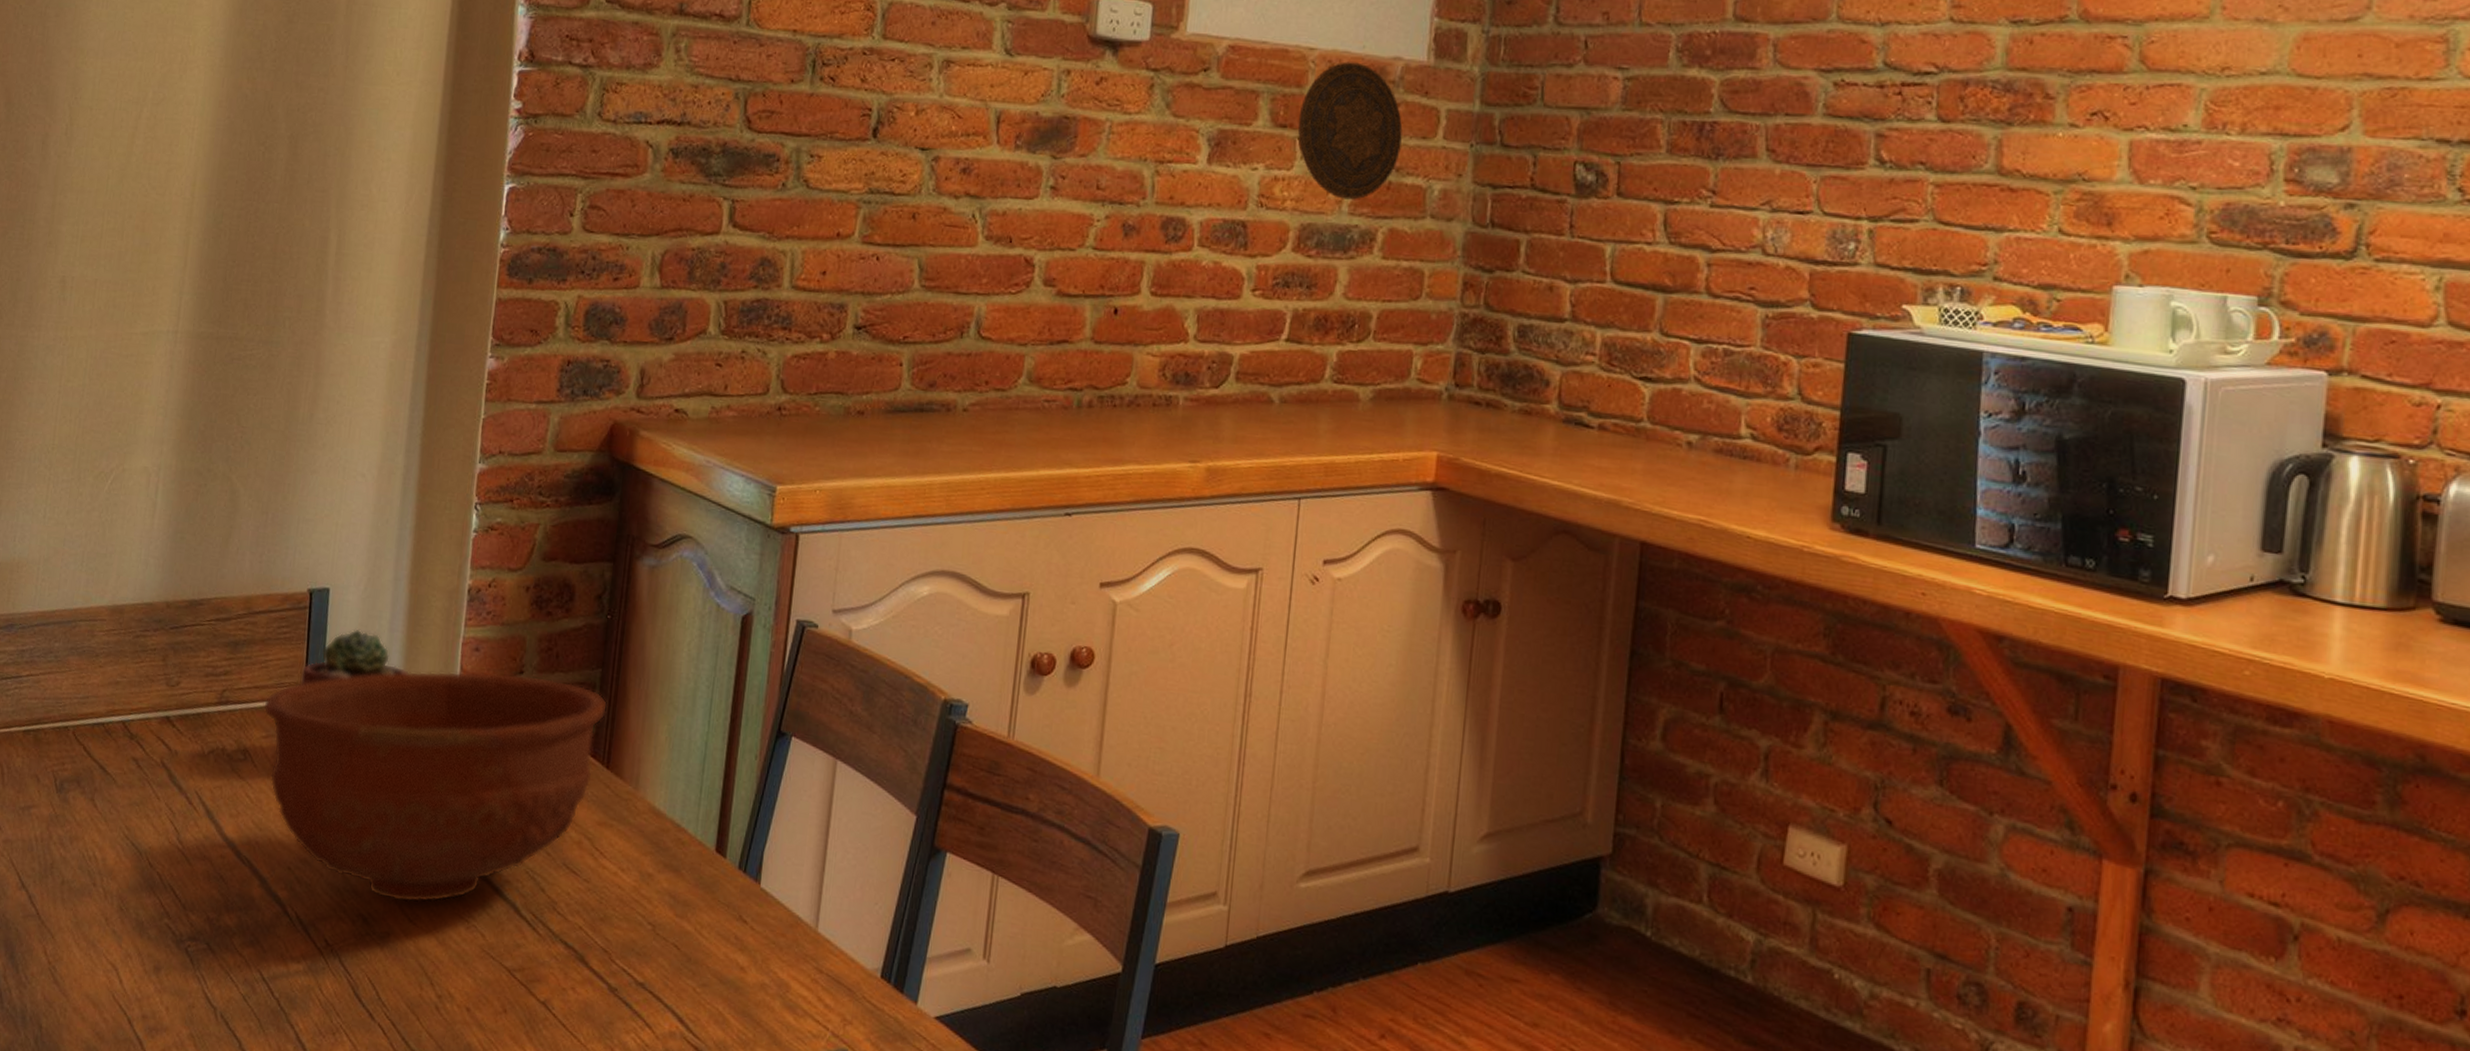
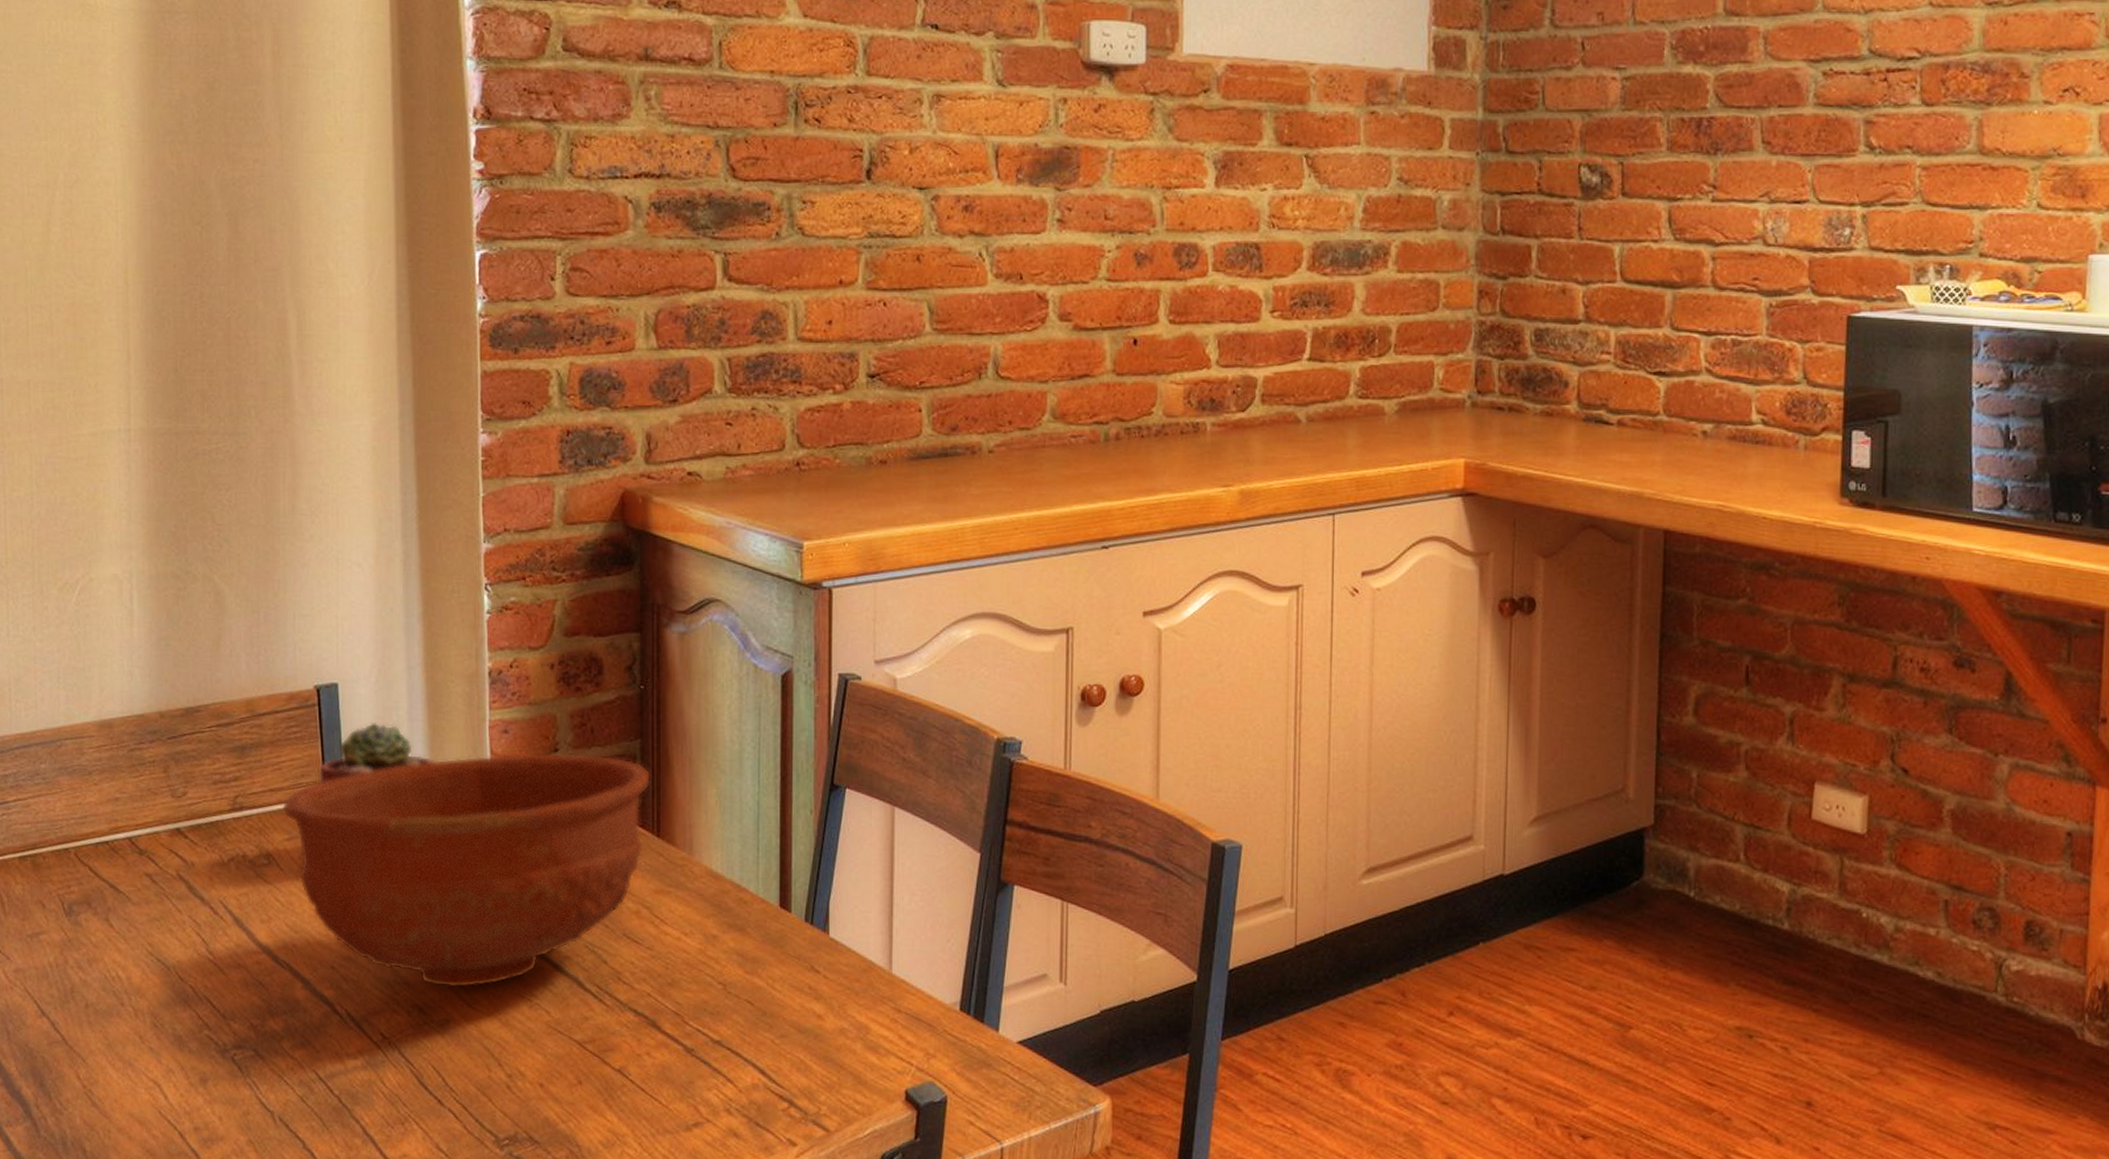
decorative plate: present [1297,62,1403,200] -> none [1303,75,1408,215]

